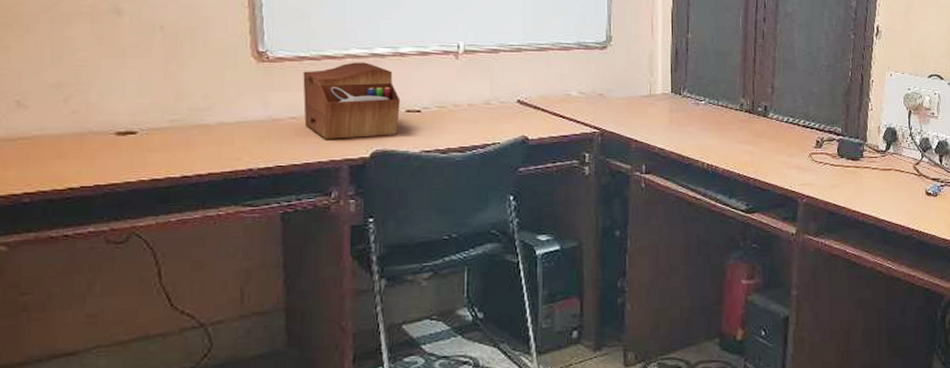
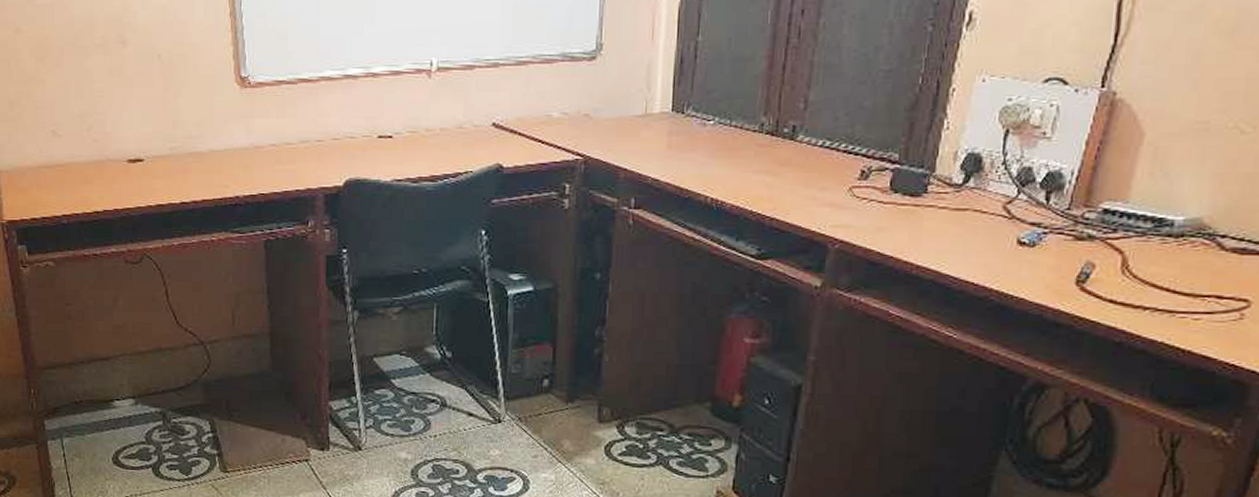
sewing box: present [303,62,401,139] -> none [281,85,373,167]

